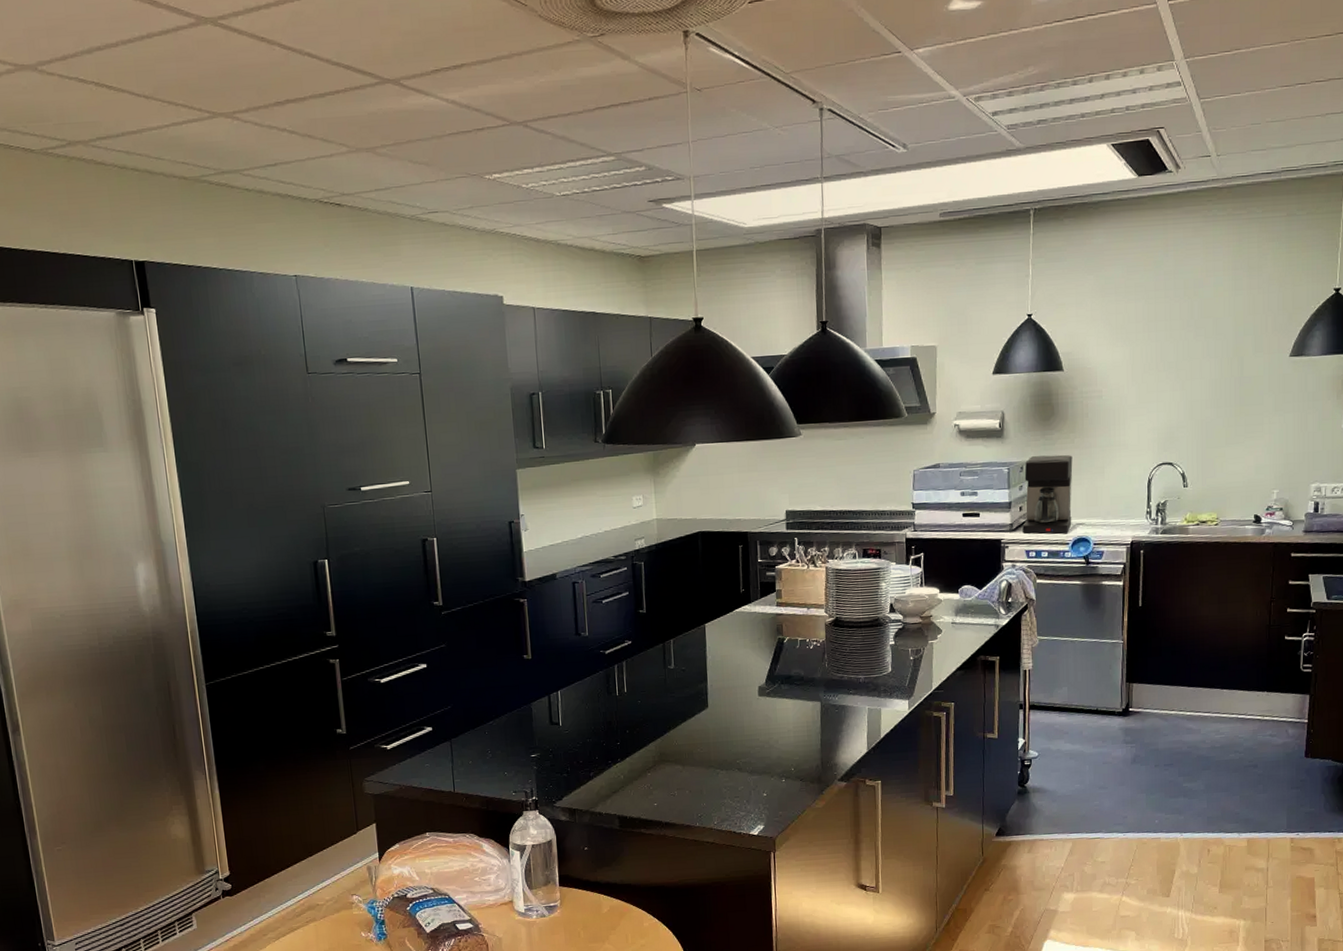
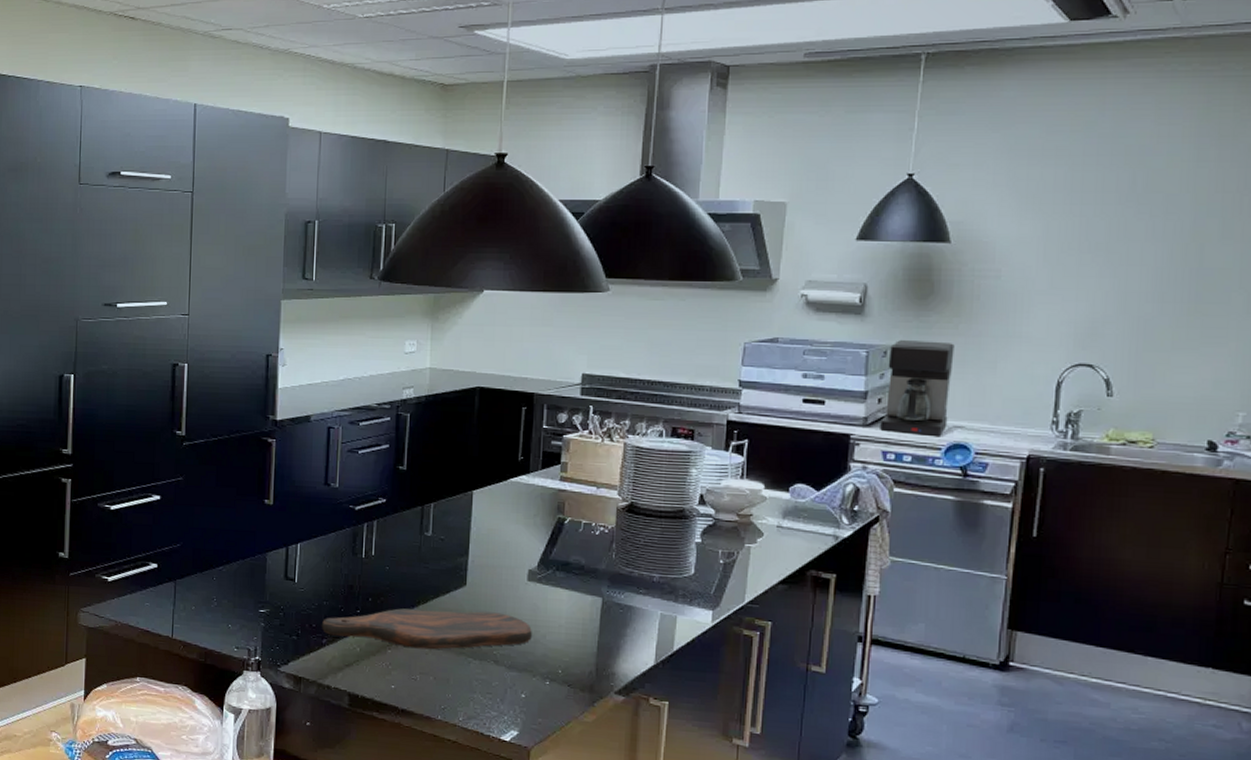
cutting board: none [587,727,767,769] -> present [321,608,532,650]

